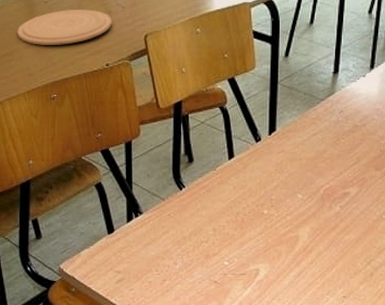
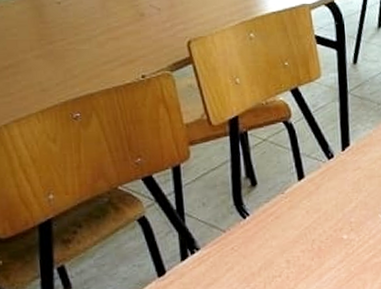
plate: present [17,10,112,45] -> none [22,12,146,55]

